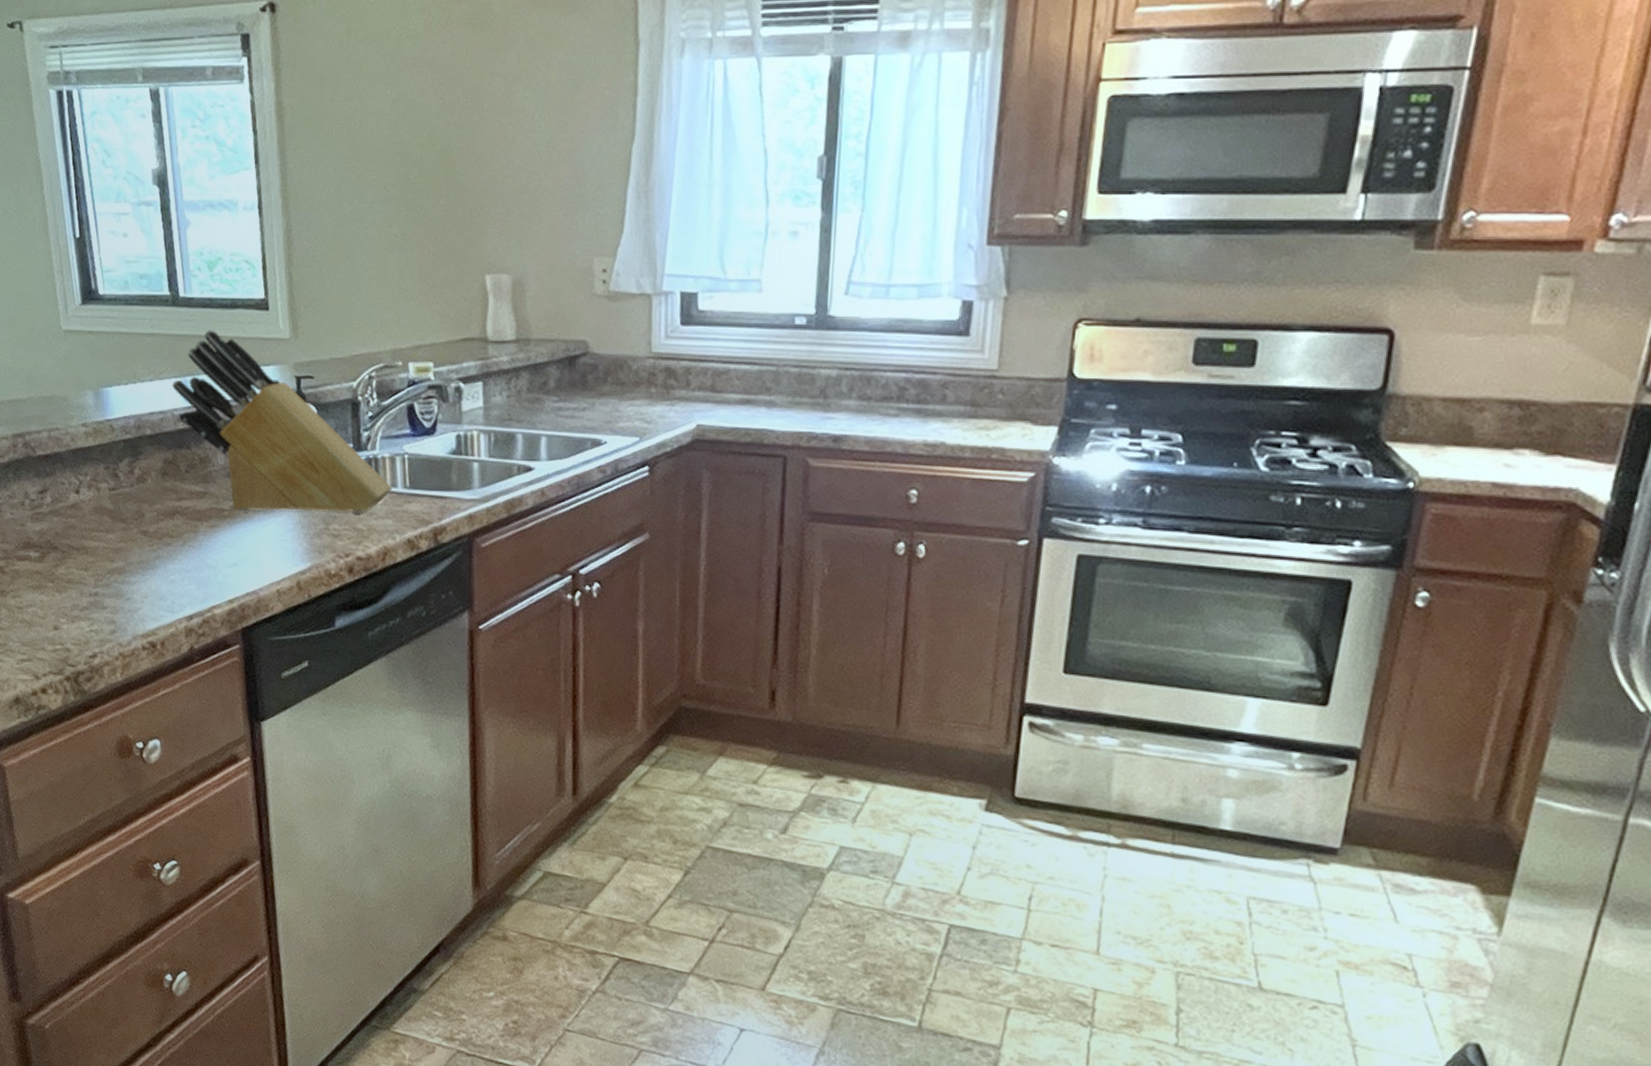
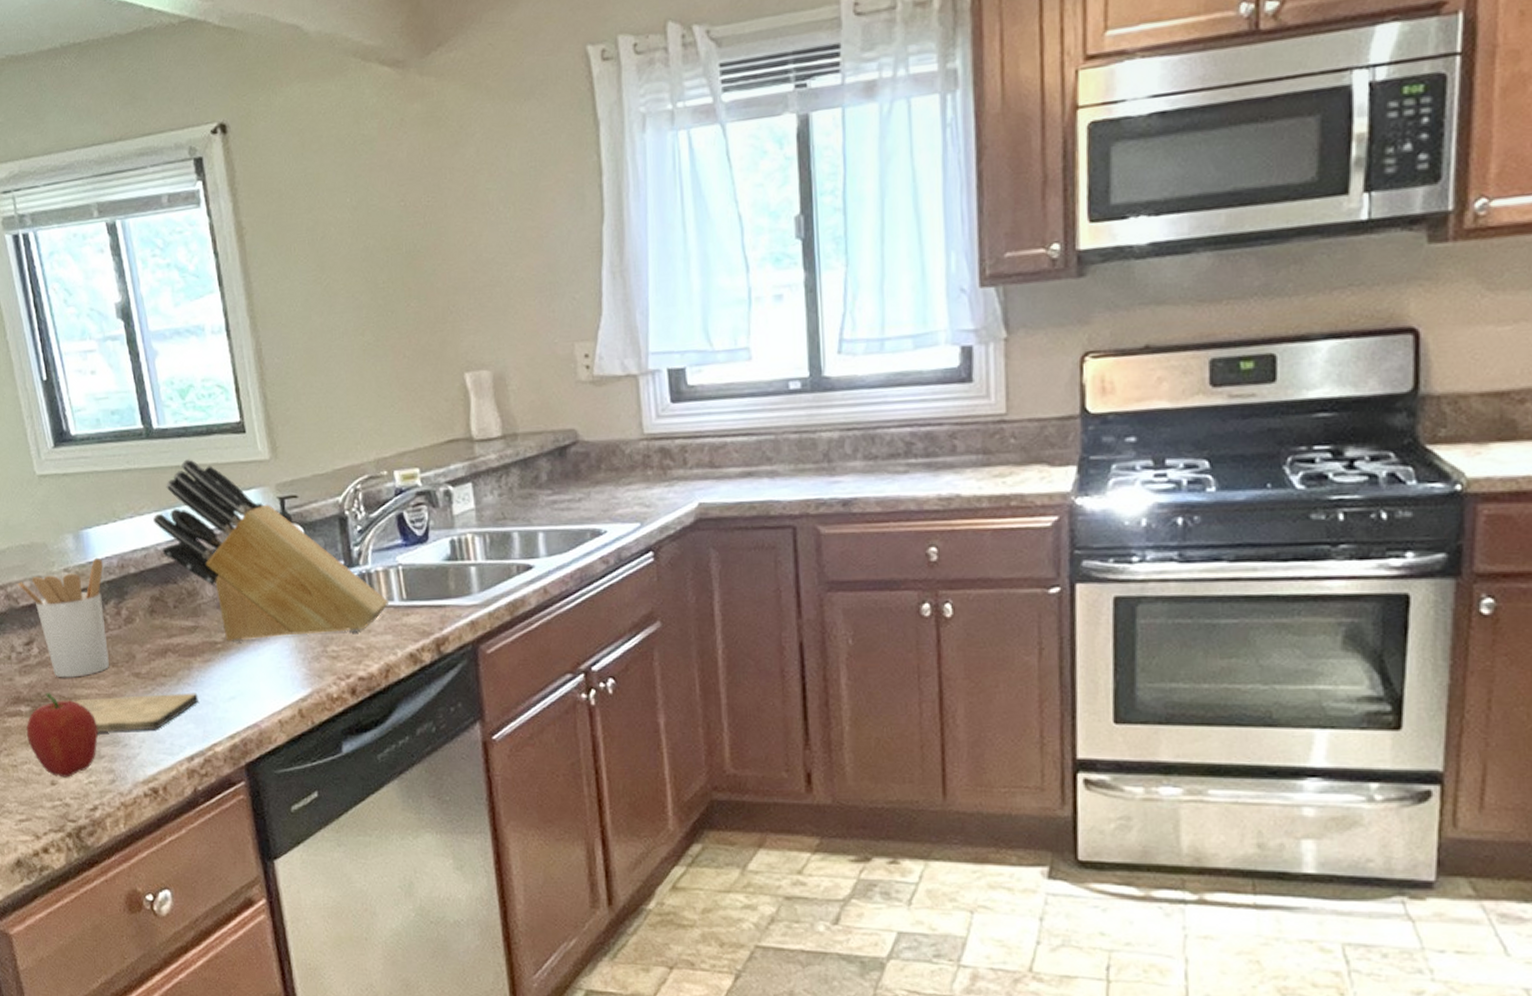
fruit: none [33,541,103,624] -> present [26,693,98,778]
utensil holder: none [36,416,121,529] -> present [18,557,109,678]
cutting board: none [82,551,202,587] -> present [74,693,198,733]

